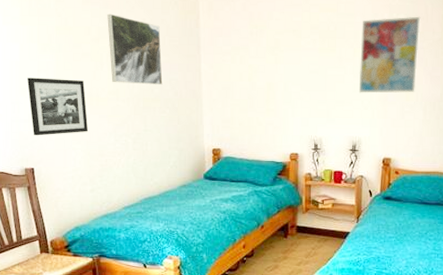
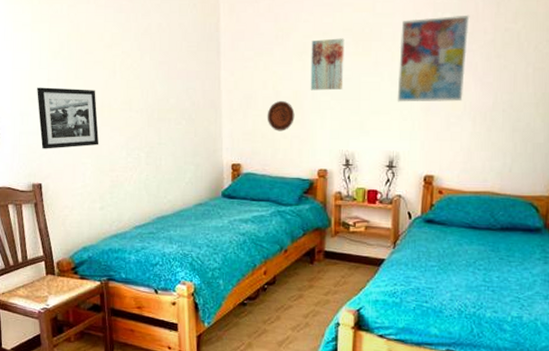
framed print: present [107,13,163,85] -> none [121,18,179,94]
decorative plate: none [243,92,269,119] -> present [267,101,295,131]
wall art: none [282,35,312,83] -> present [310,38,345,91]

